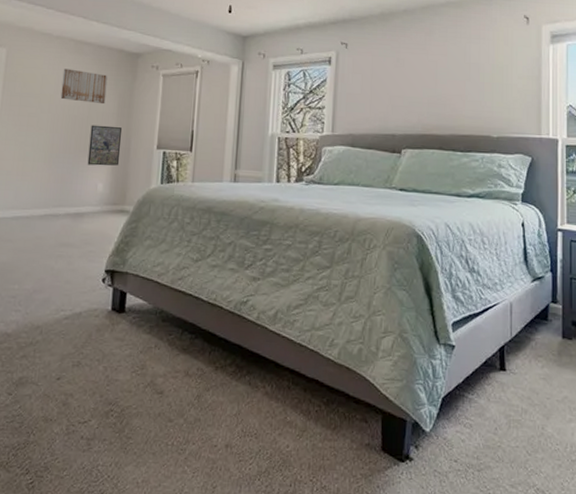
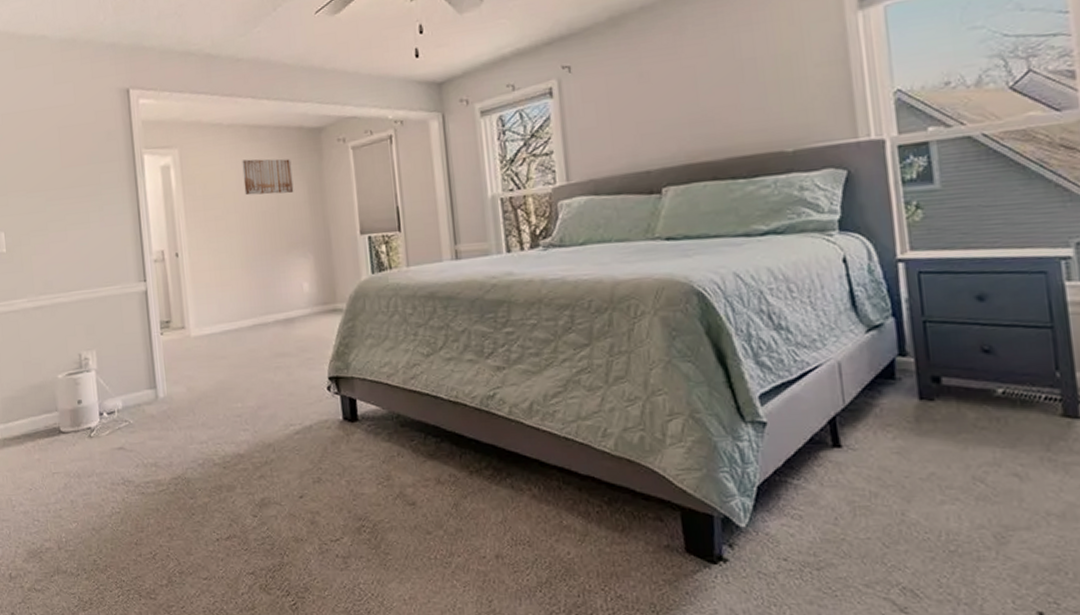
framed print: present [87,125,123,166] -> none [283,216,322,264]

